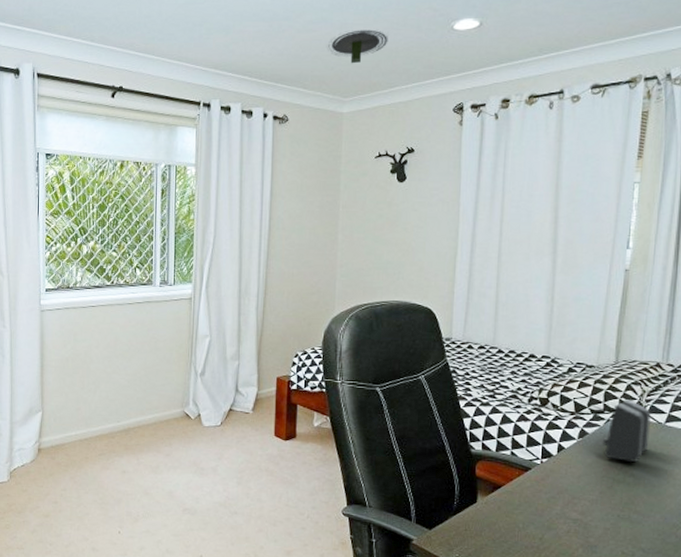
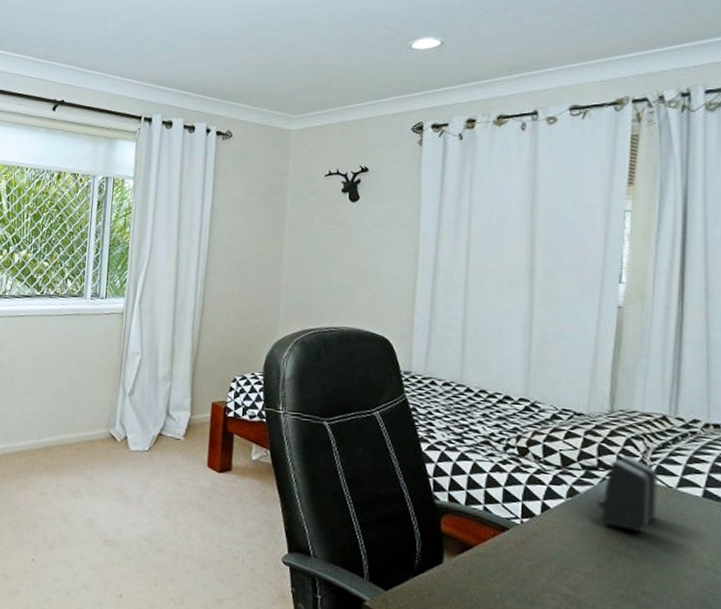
ceiling light: present [328,29,388,64] -> none [276,48,341,82]

